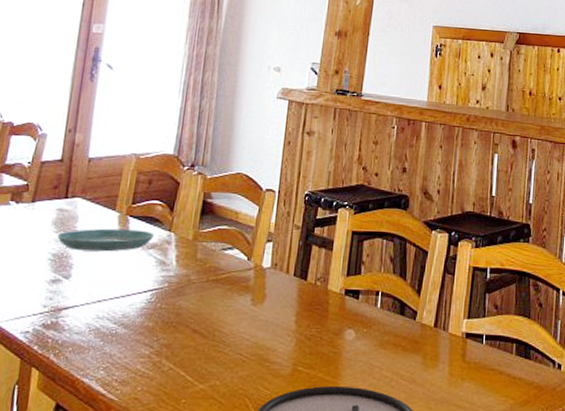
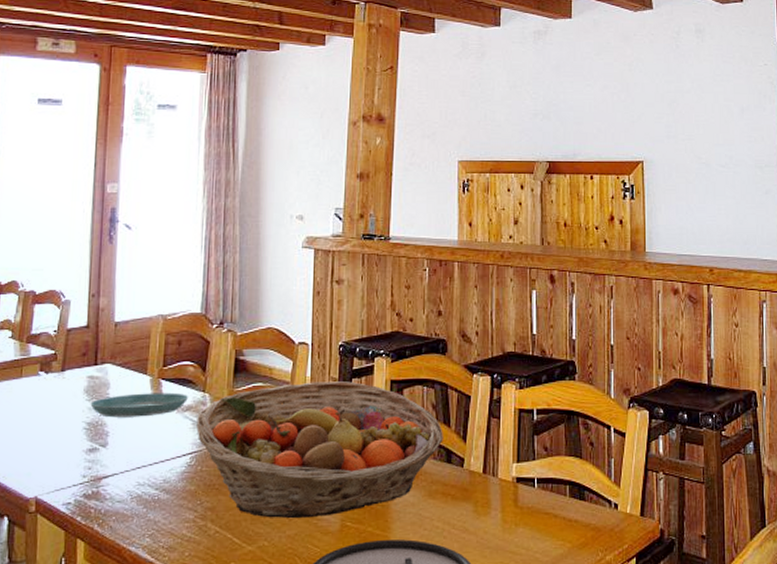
fruit basket: none [159,228,399,361] -> present [196,381,443,519]

